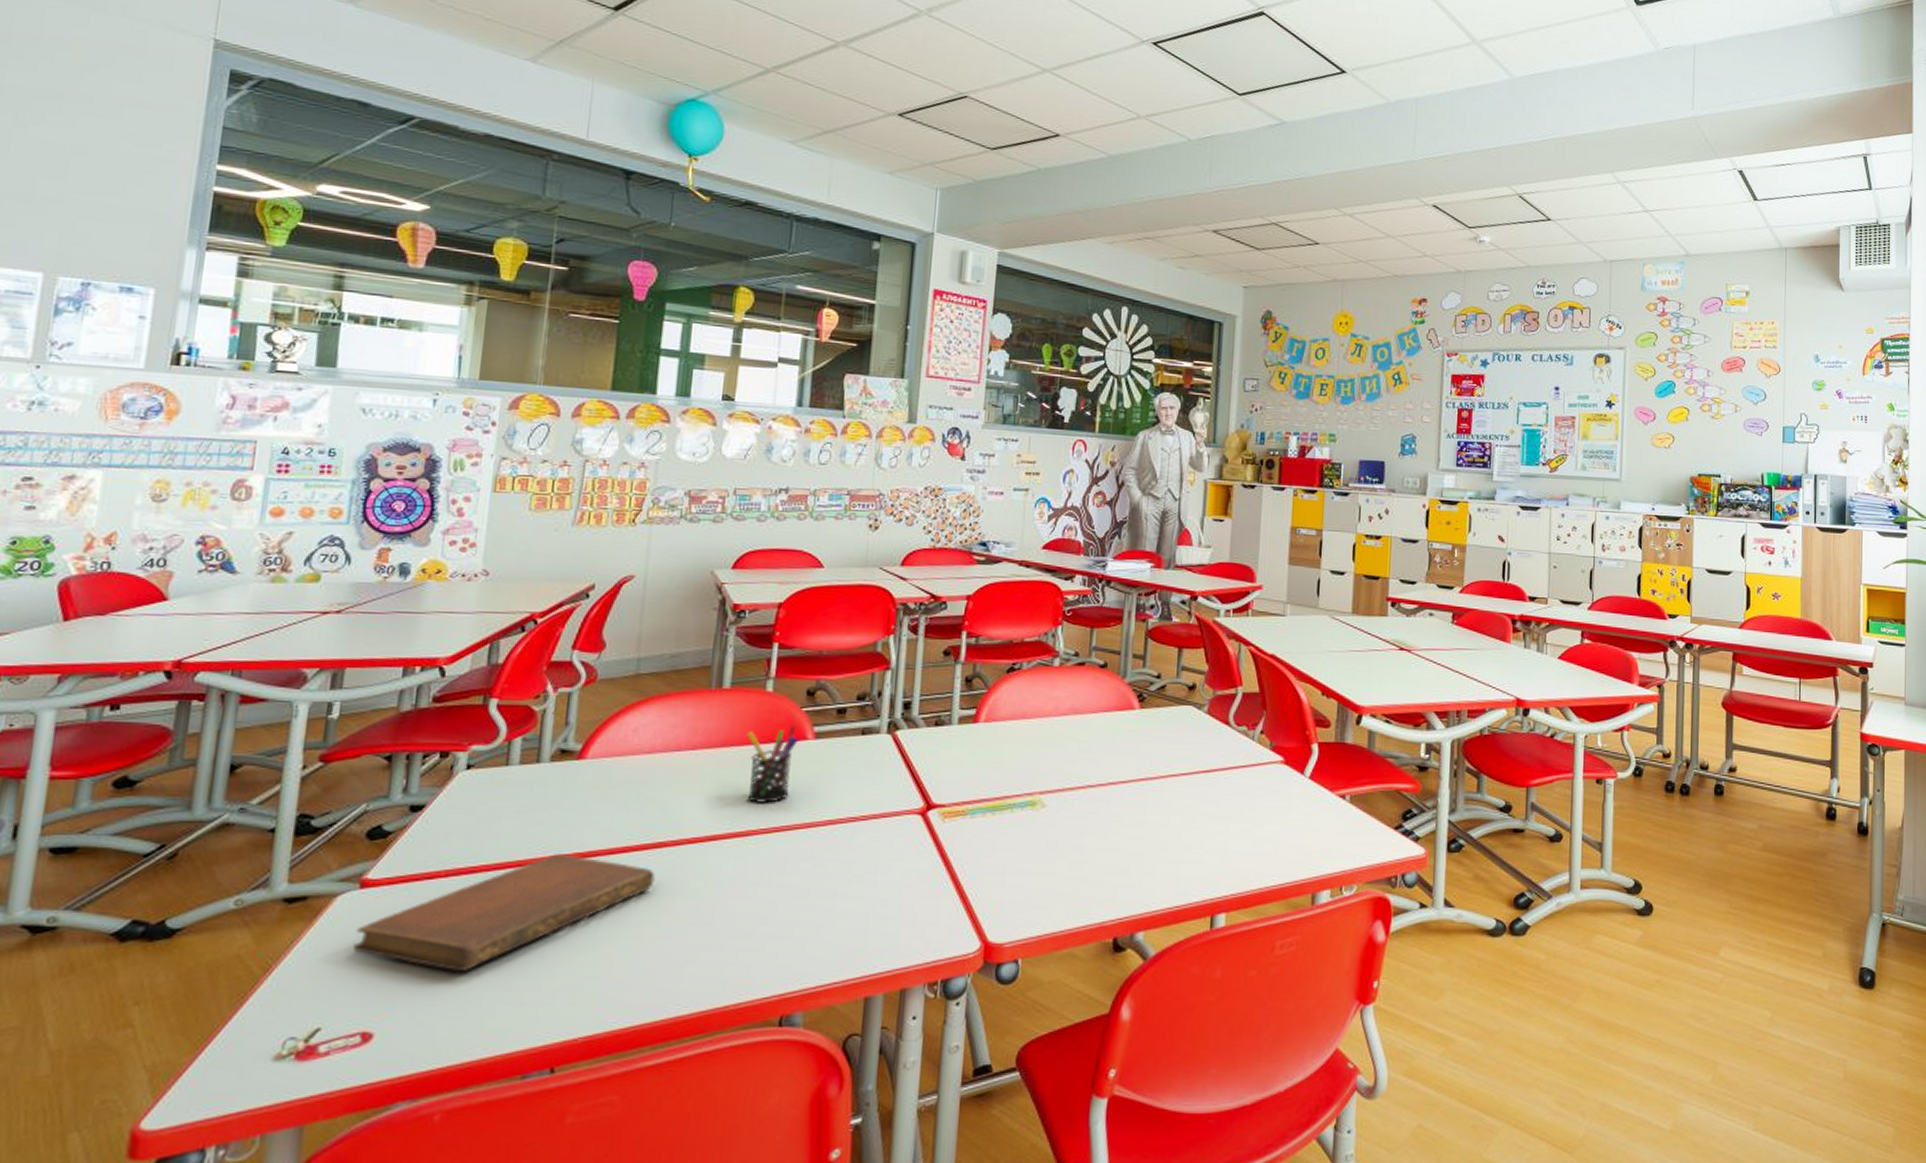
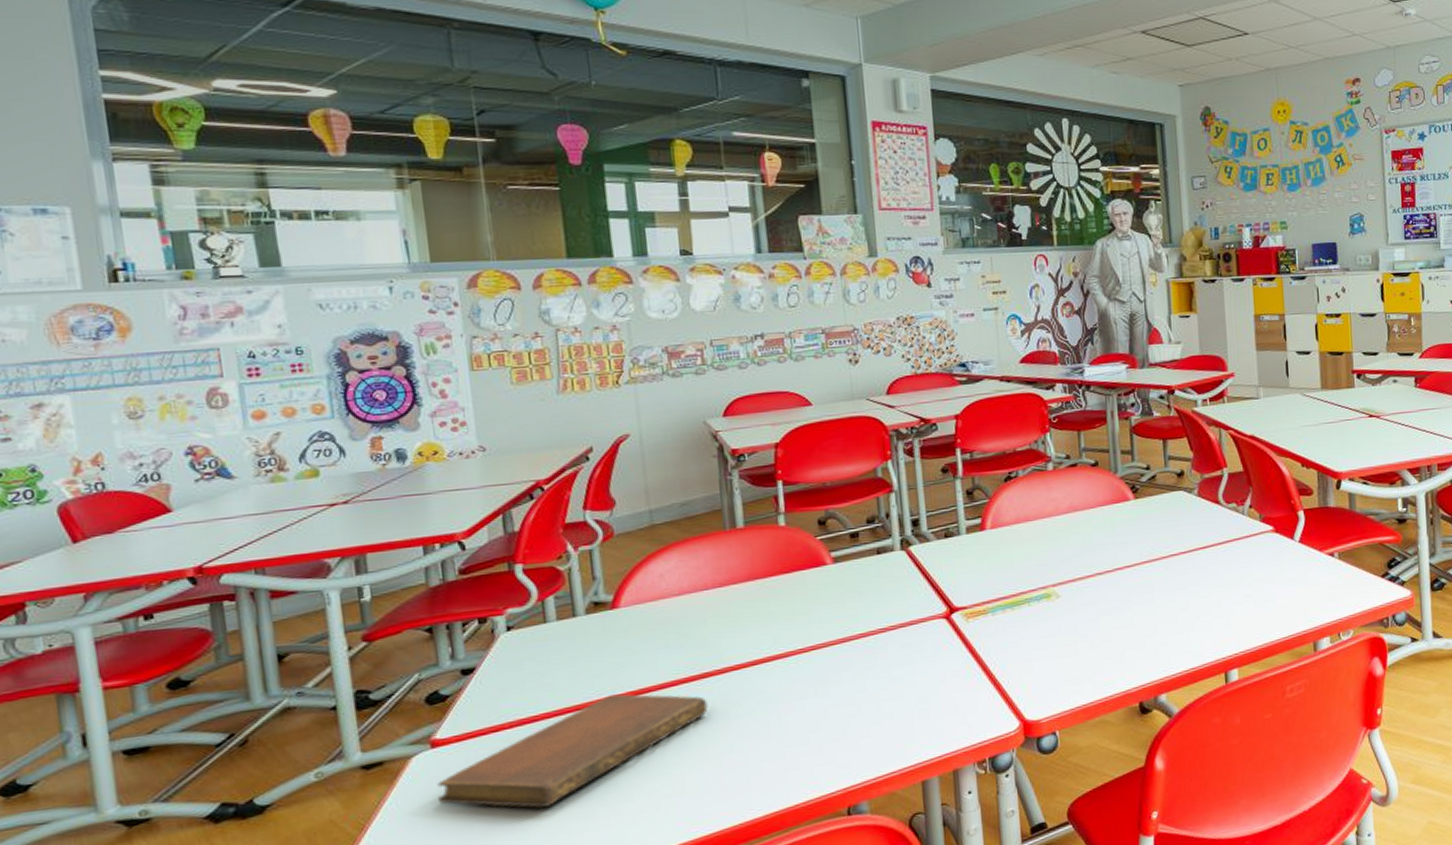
pen holder: present [746,724,799,803] -> none [768,552,819,628]

